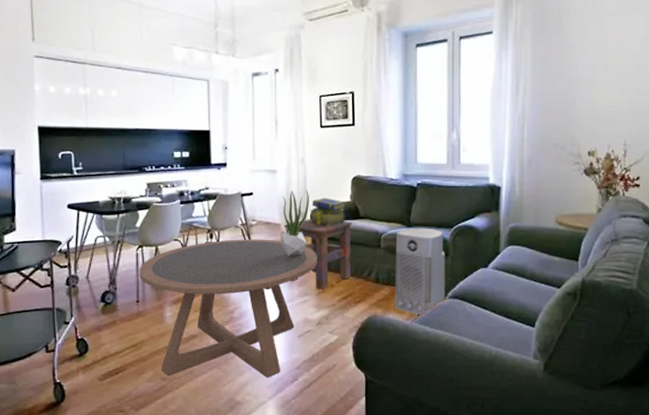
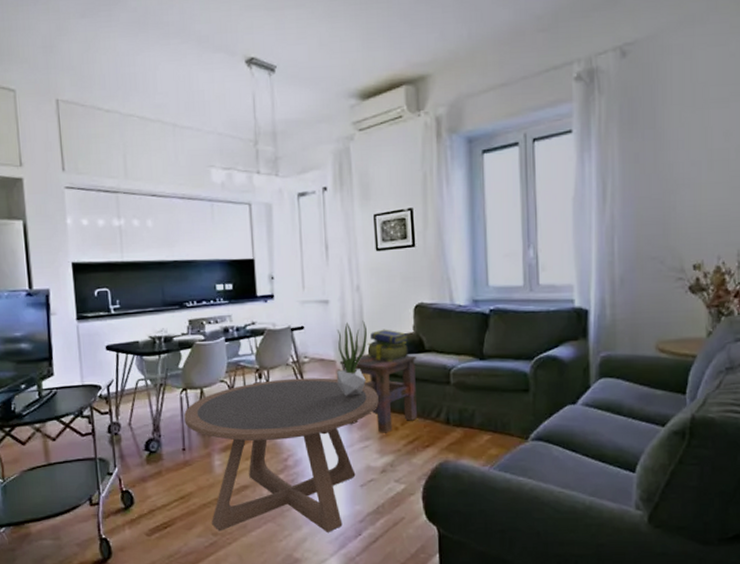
air purifier: present [394,228,446,316] -> none [467,360,527,461]

